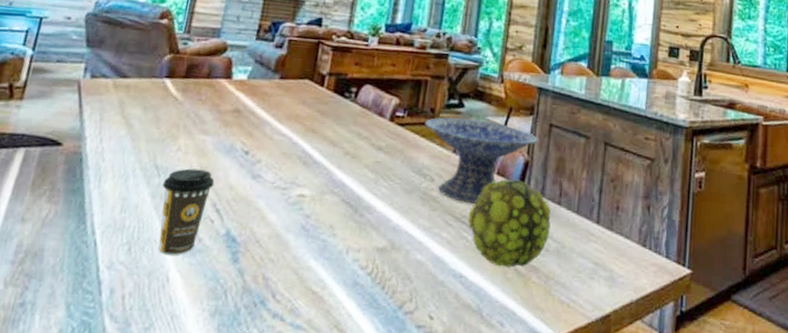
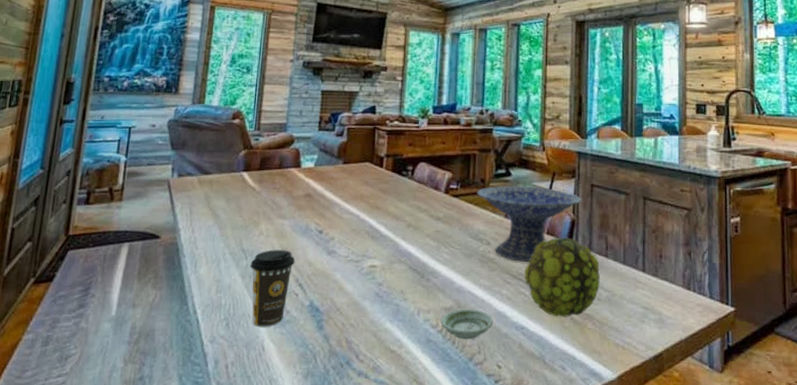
saucer: none [371,250,430,286] -> present [440,309,494,340]

